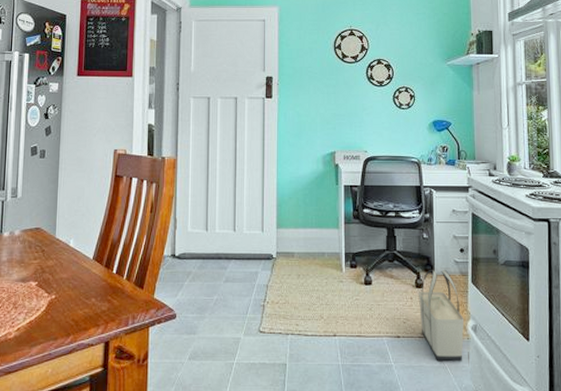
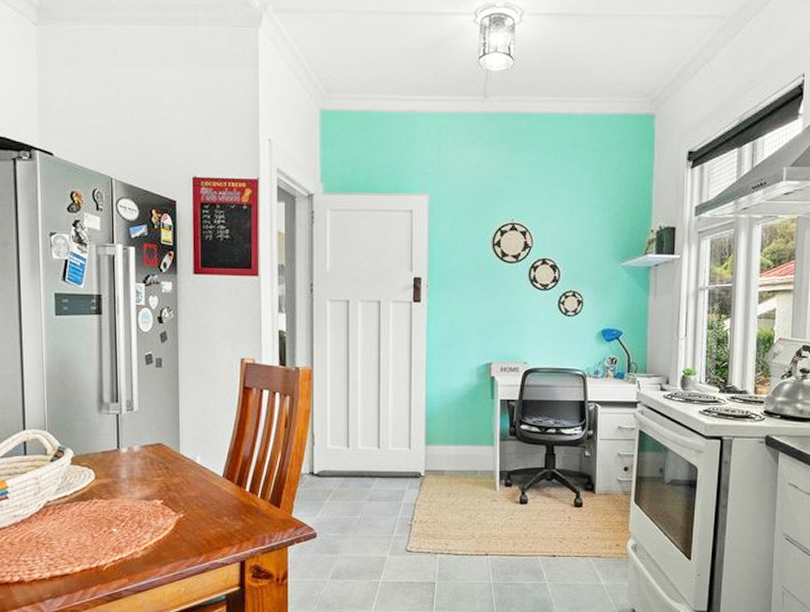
shopping bag: present [419,269,465,362] -> none [577,488,625,580]

